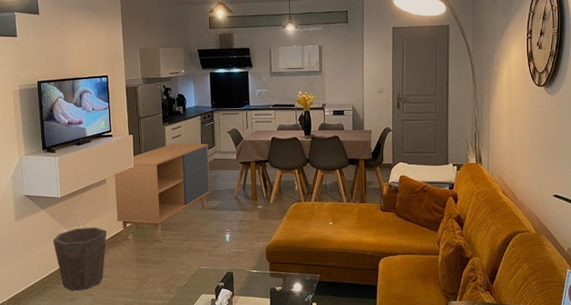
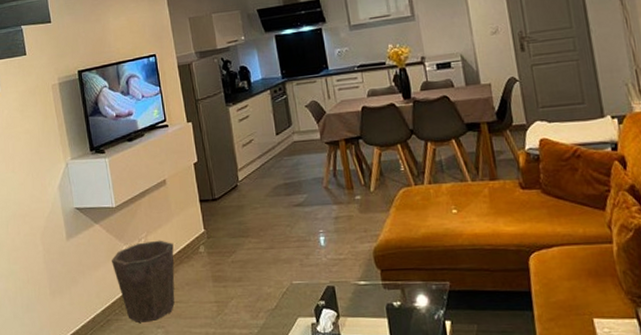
storage cabinet: present [114,143,210,243] -> none [174,123,293,254]

